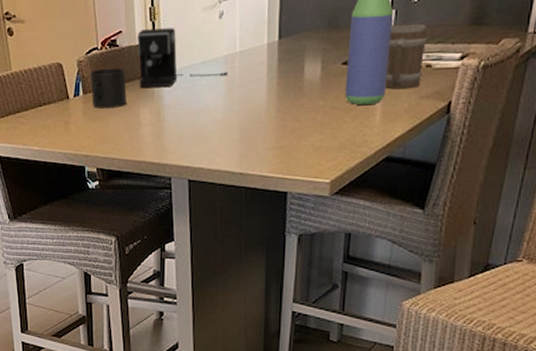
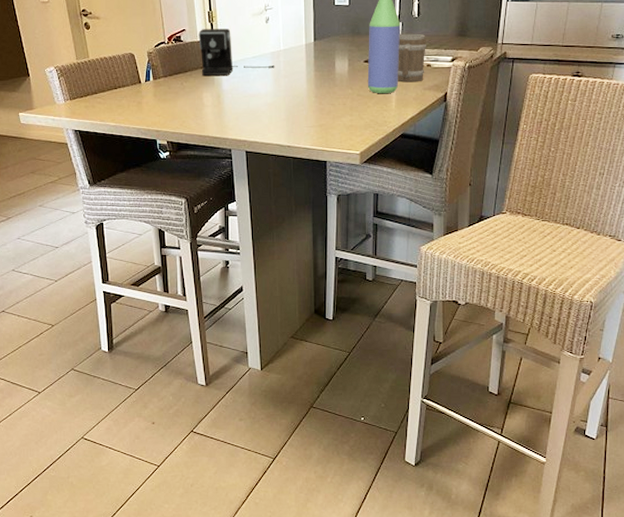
mug: present [89,67,127,109] -> none [158,59,191,92]

